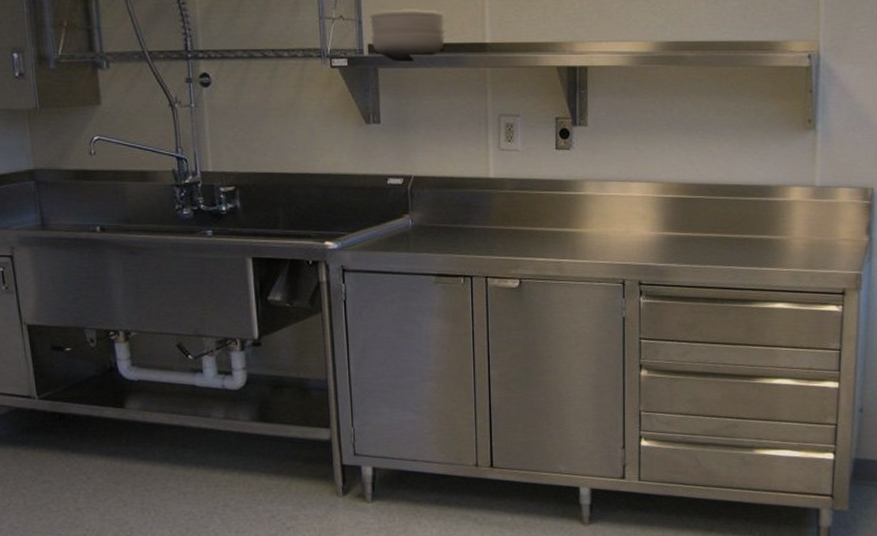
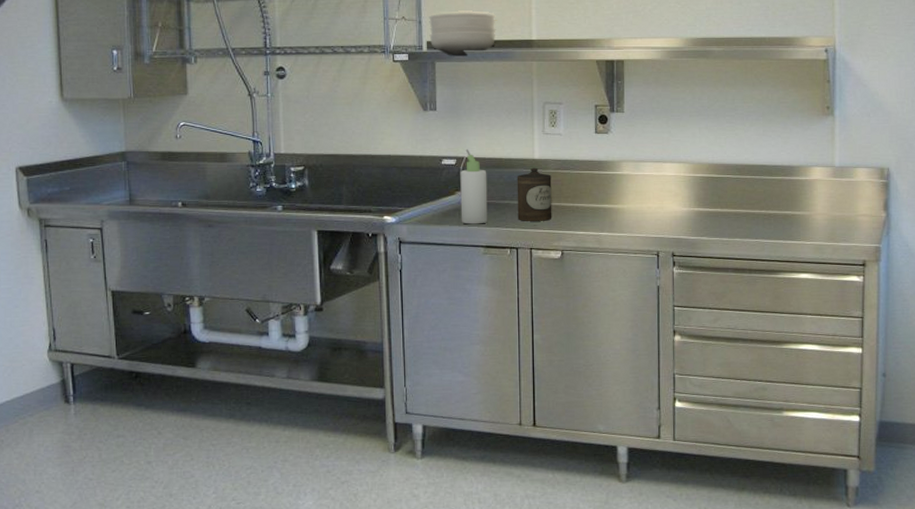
bottle: none [408,167,439,251] -> present [460,149,488,225]
canister: none [470,187,509,247] -> present [517,167,552,221]

